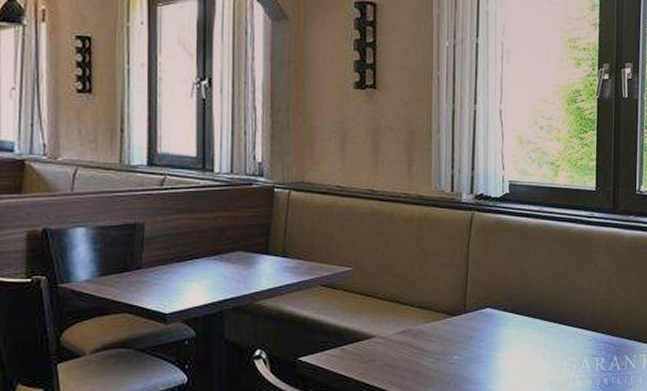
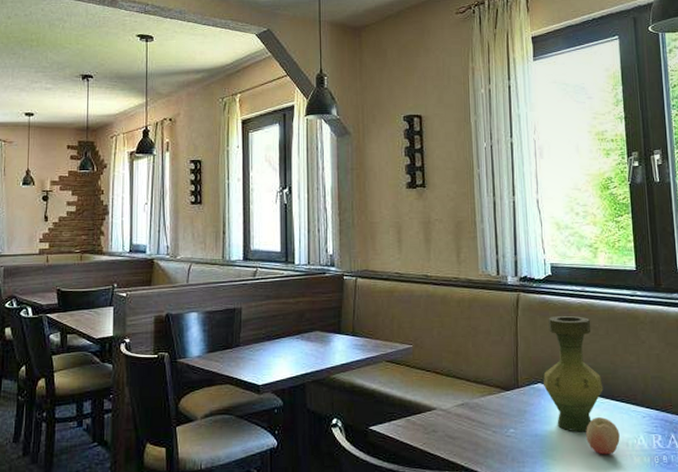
vase: none [492,236,553,358] -> present [543,315,603,432]
fruit: none [531,342,565,379] -> present [586,417,620,455]

